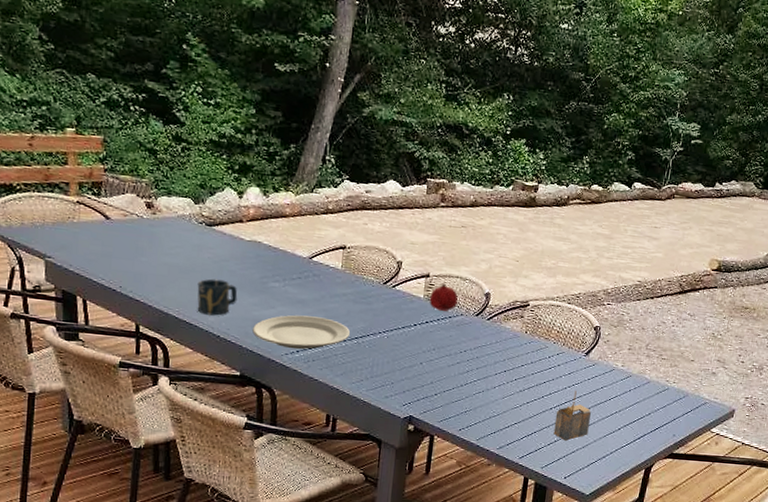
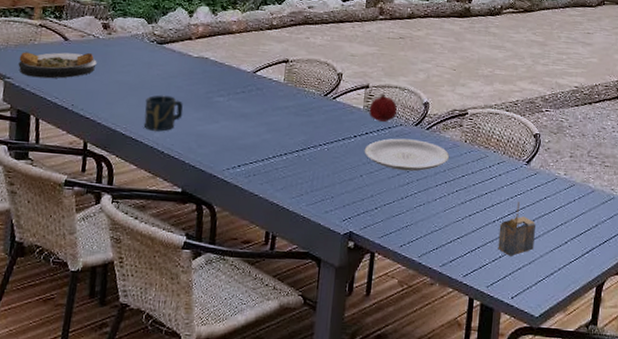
plate: none [58,230,143,259] -> present [18,52,97,79]
plate: present [252,315,350,349] -> none [196,129,291,164]
plate: none [424,328,510,360] -> present [364,138,450,172]

